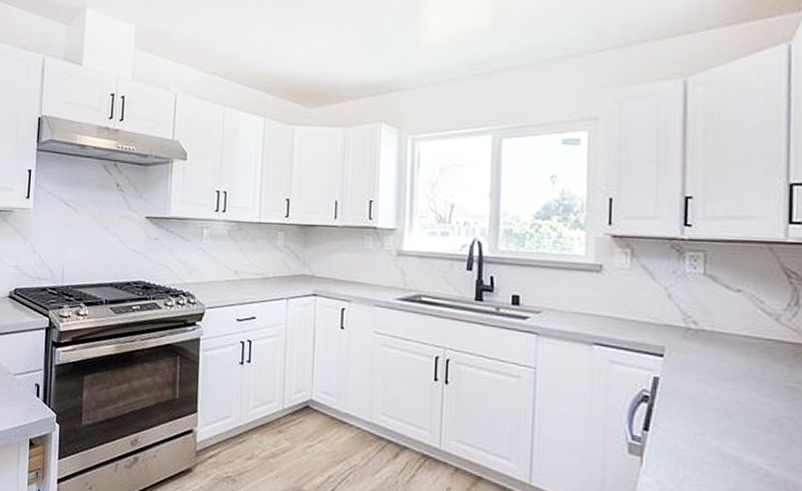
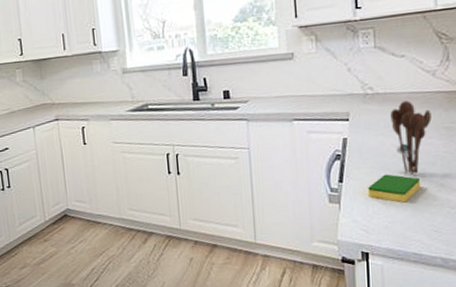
dish sponge: none [680,431,750,472] -> present [368,174,421,203]
utensil holder: none [717,345,771,438] -> present [390,100,431,174]

